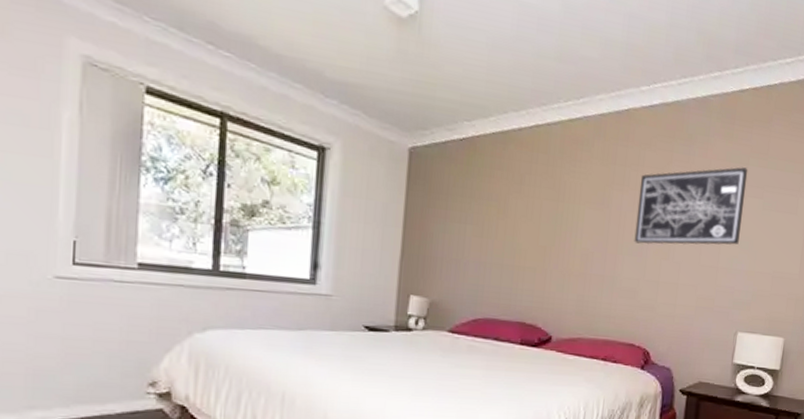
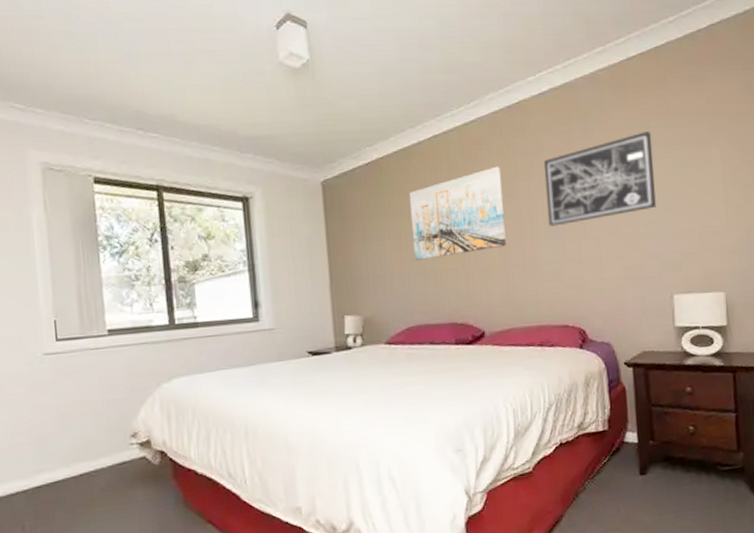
wall art: none [493,170,598,255] -> present [409,166,506,261]

